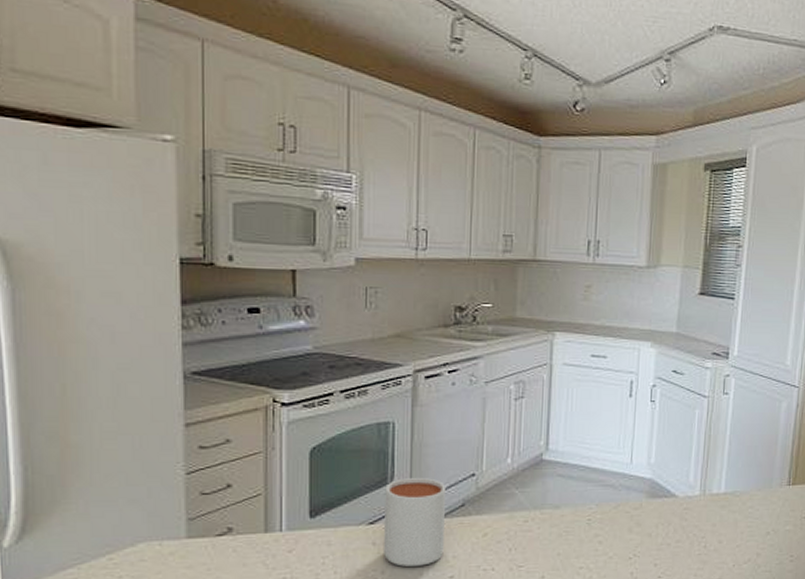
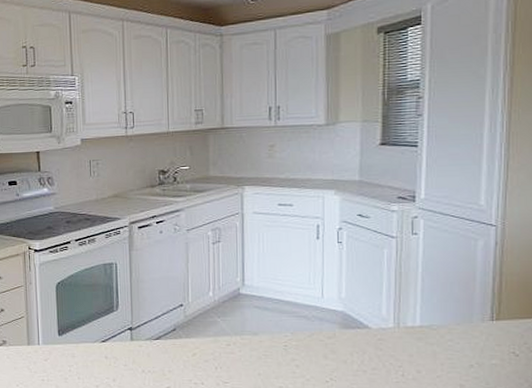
mug: present [384,478,447,567] -> none [112,307,161,377]

